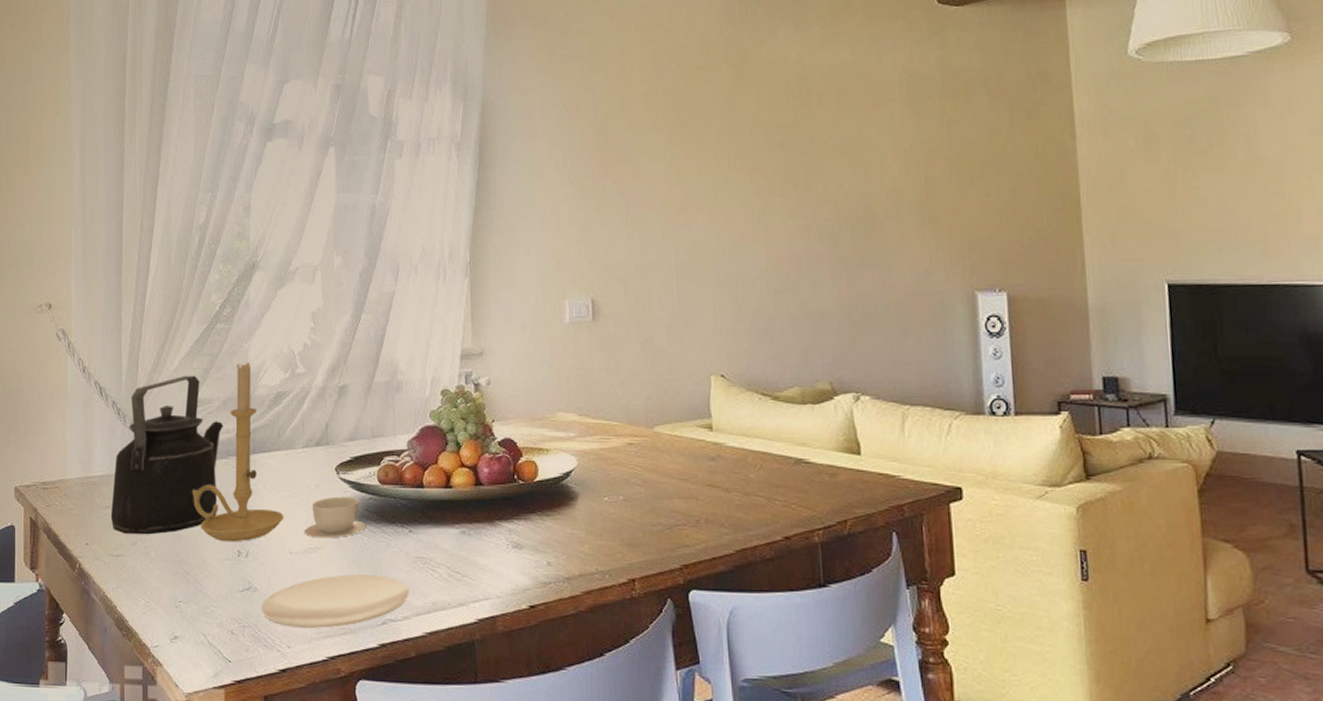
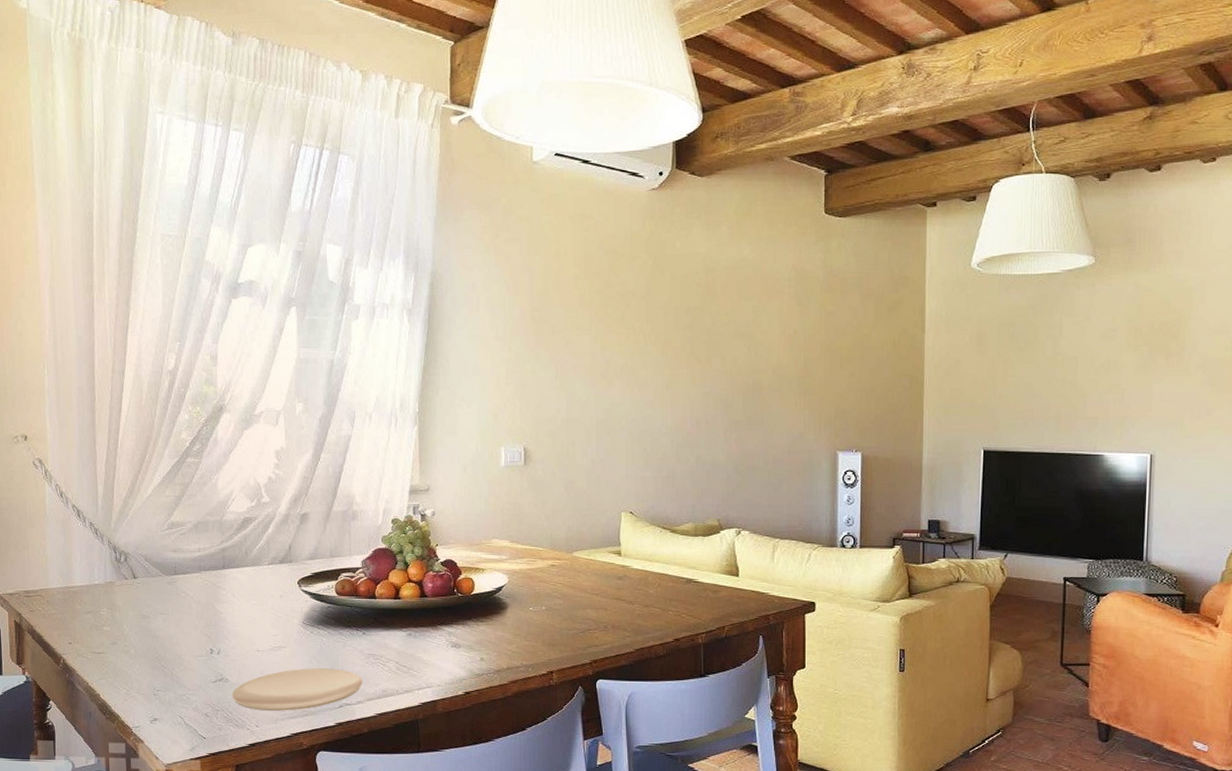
kettle: present [110,375,224,535] -> none [91,501,196,636]
candle holder: present [192,347,284,542] -> none [167,479,252,642]
teacup: present [304,496,367,539] -> none [270,605,326,639]

